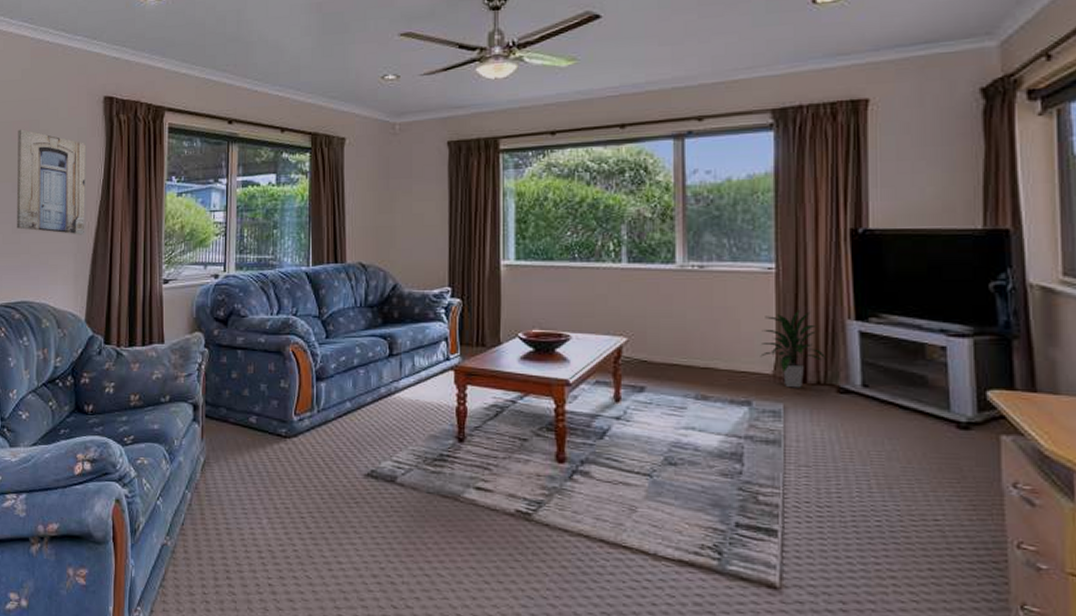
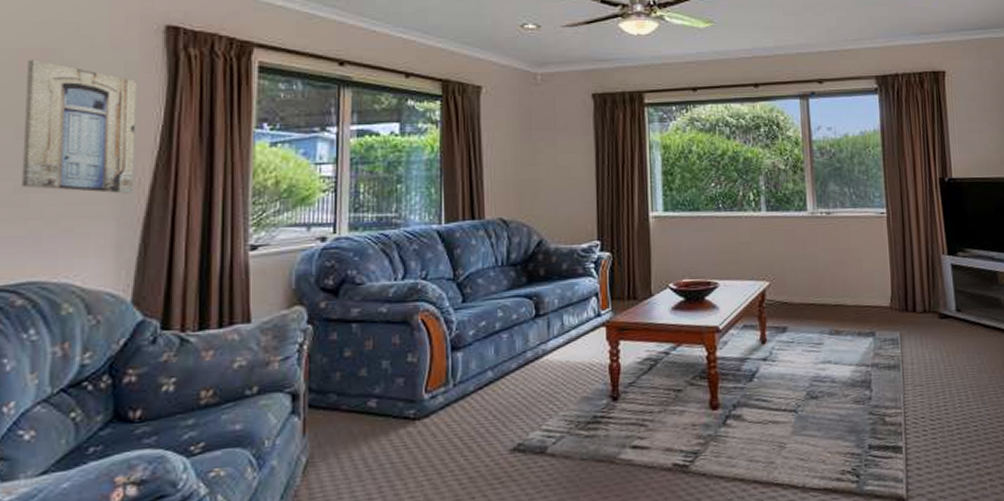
indoor plant: present [760,309,827,388] -> none [879,248,930,318]

